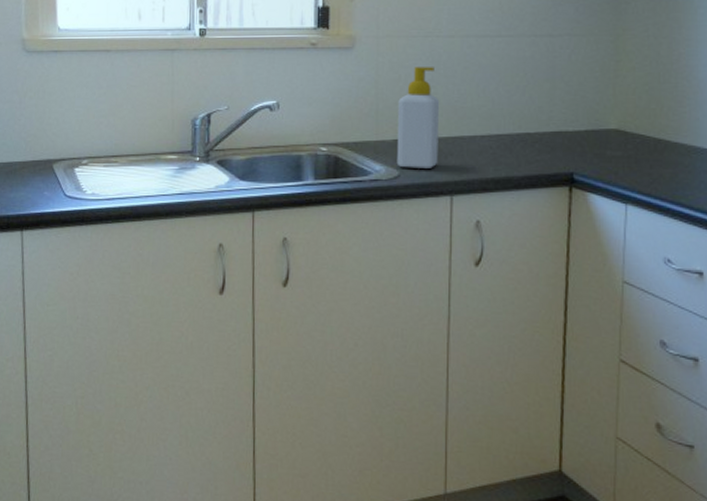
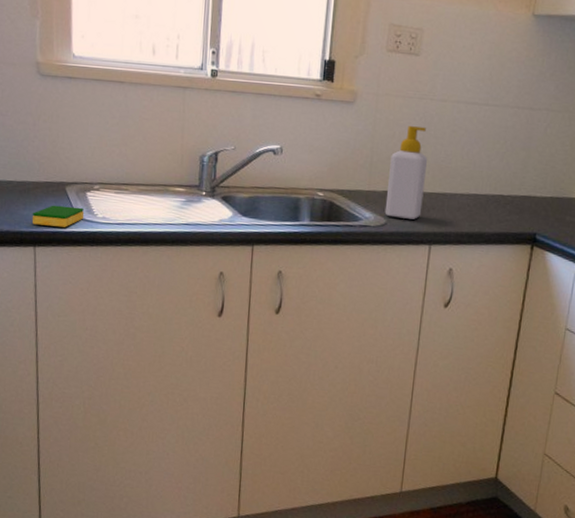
dish sponge: none [18,184,73,208] -> present [31,205,85,227]

